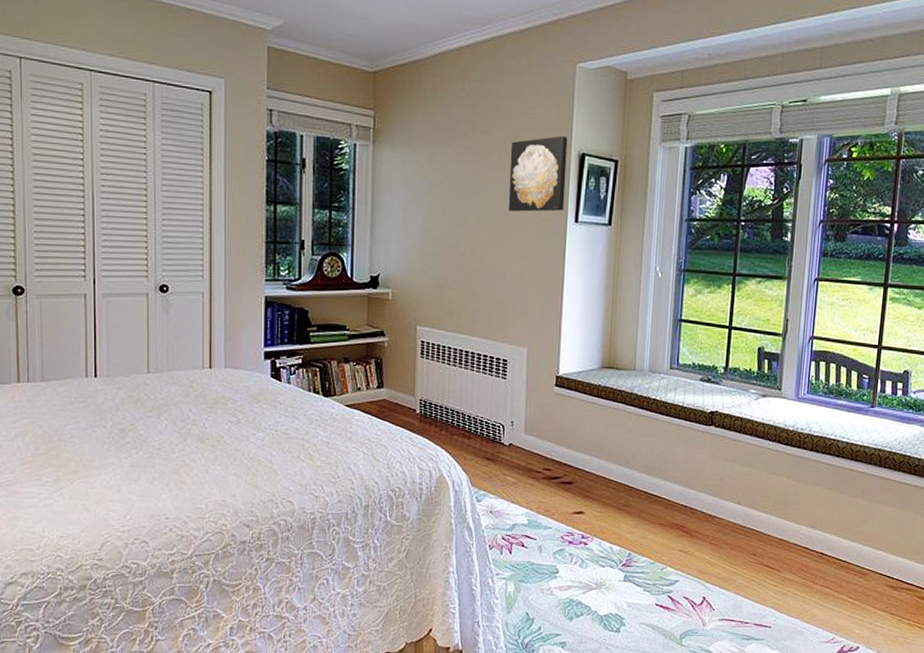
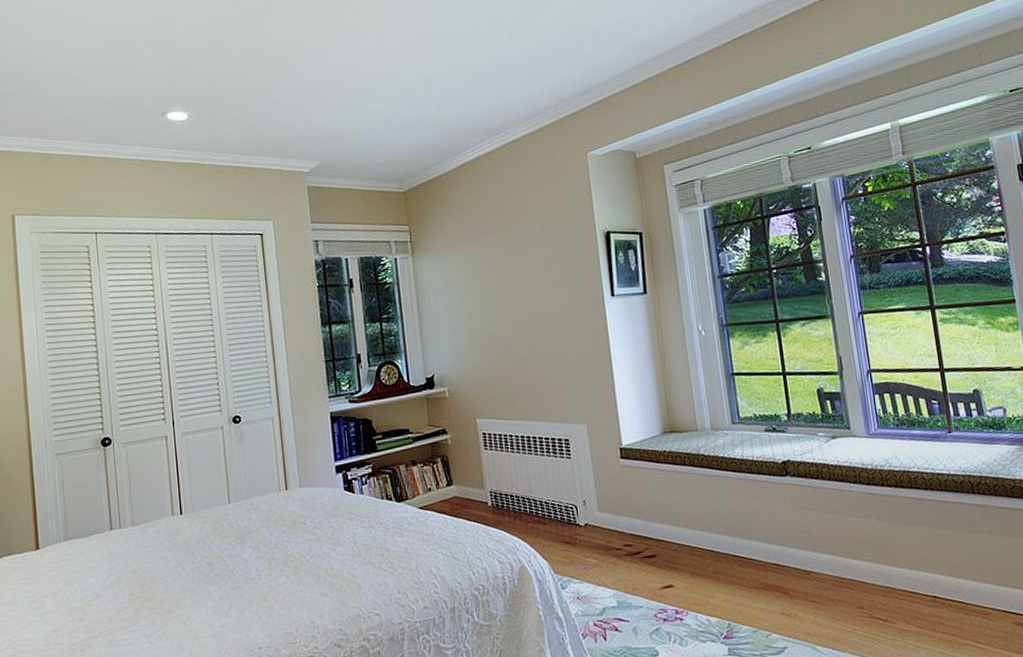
wall art: present [508,135,568,212] -> none [538,218,599,296]

